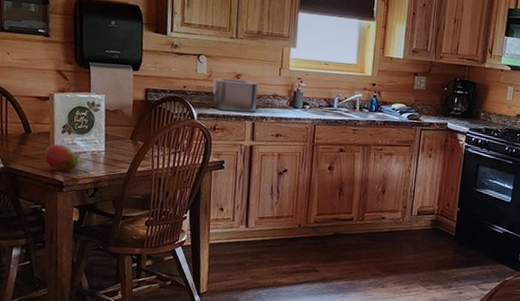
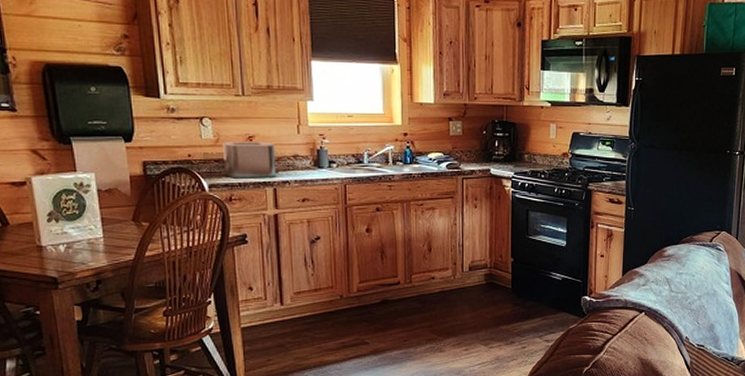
fruit: present [44,144,78,171] -> none [29,235,73,265]

